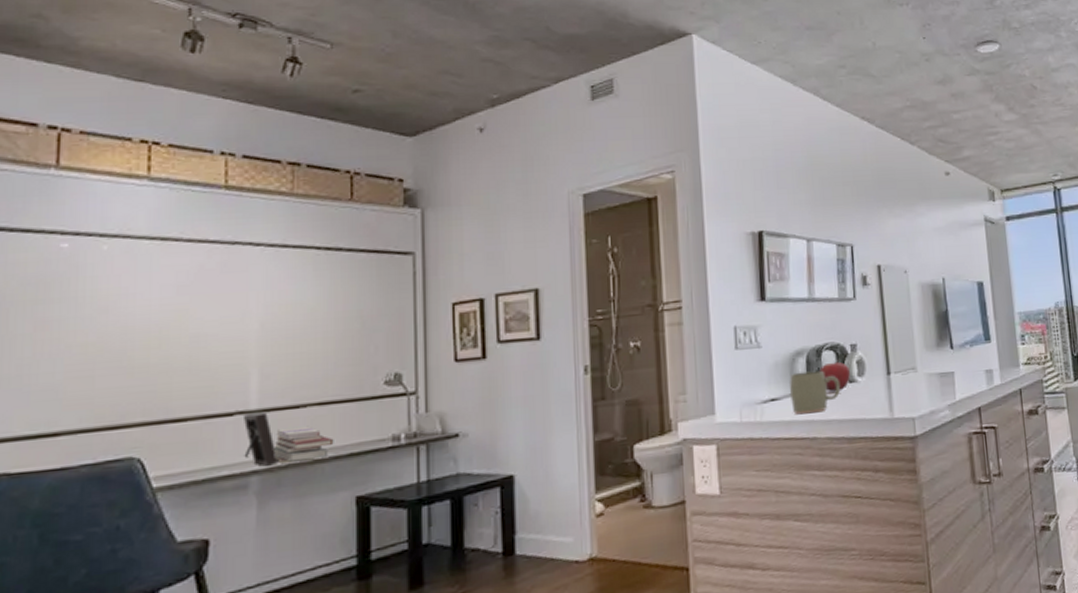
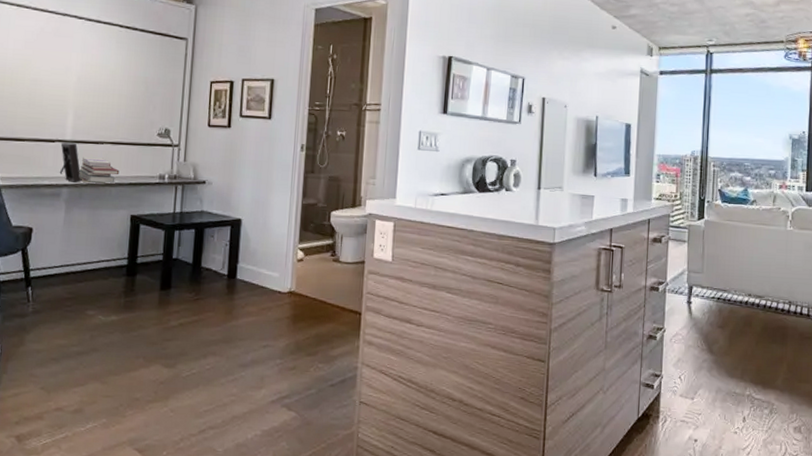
mug: present [790,370,841,414] -> none [456,175,498,211]
fruit: present [819,358,851,393] -> none [483,169,508,197]

